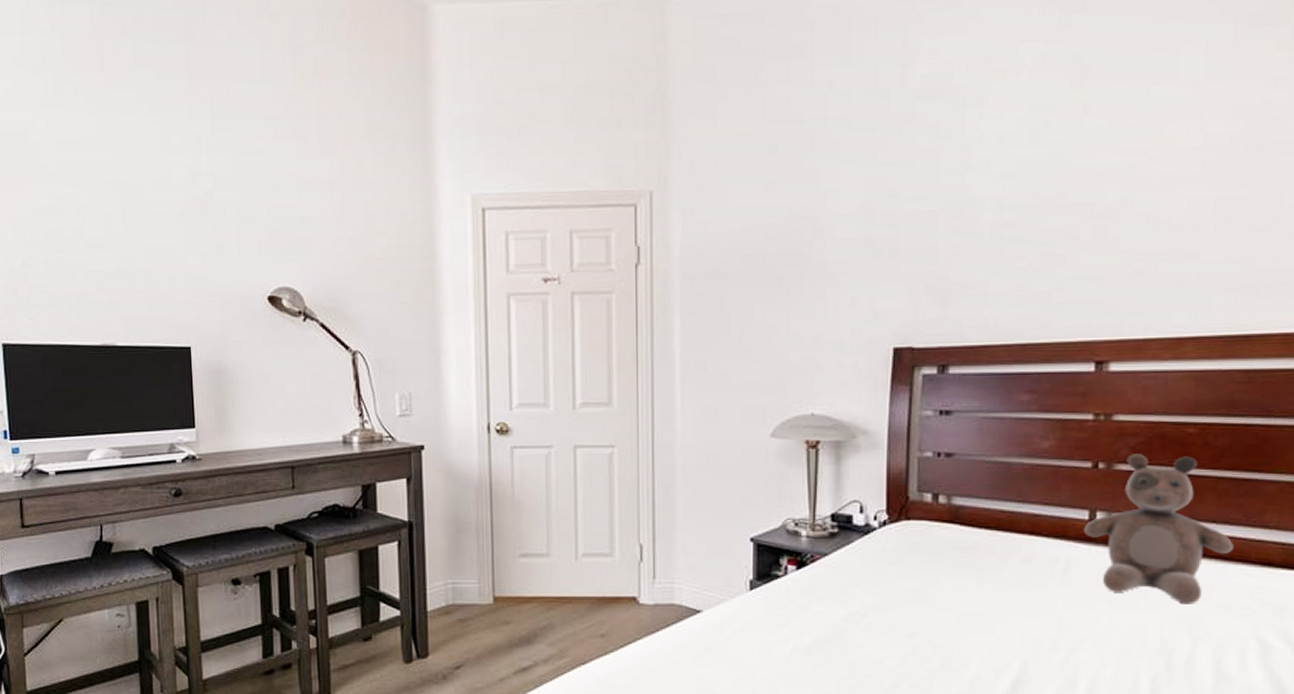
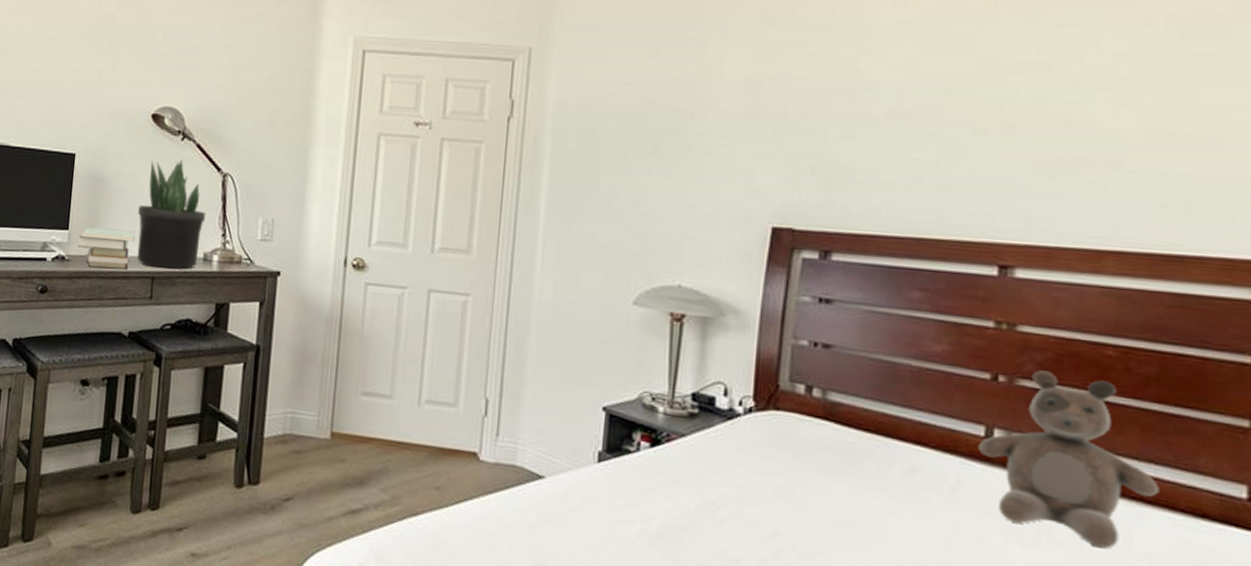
books: none [208,421,268,465] -> present [78,226,135,270]
planter: none [268,341,340,457] -> present [137,159,206,270]

